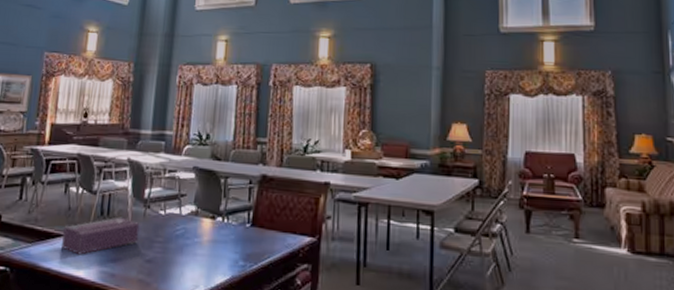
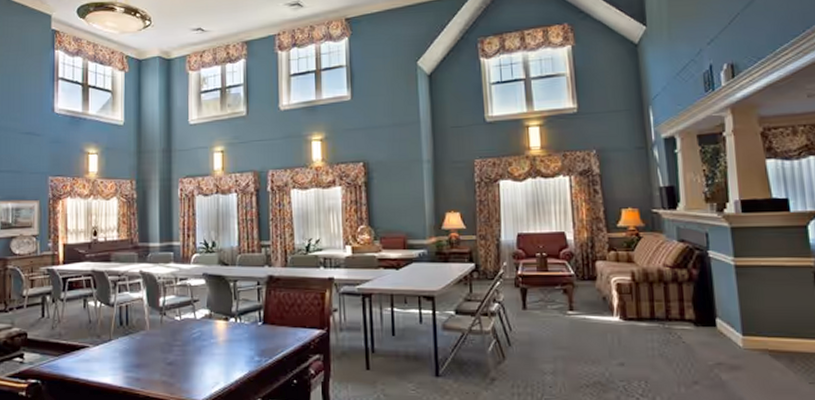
tissue box: present [62,217,140,255] -> none [87,325,158,364]

